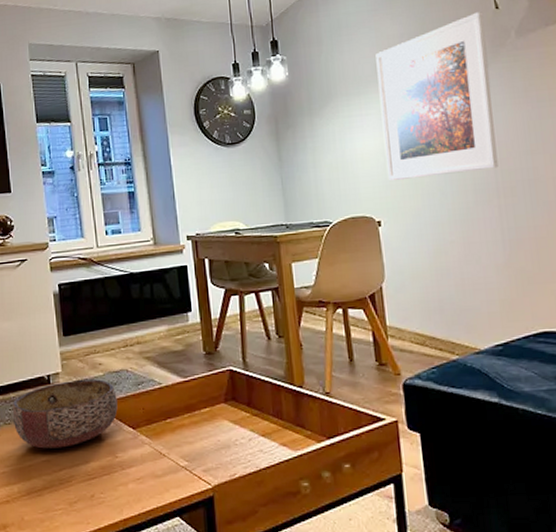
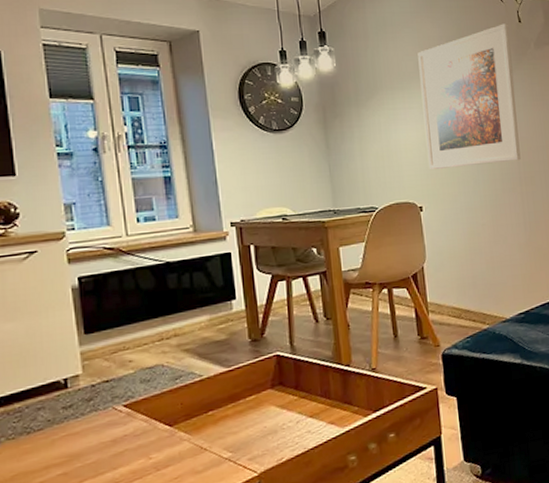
bowl: present [12,379,118,449] -> none [17,377,152,462]

